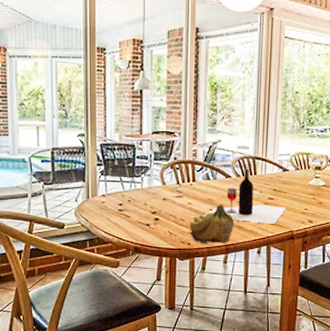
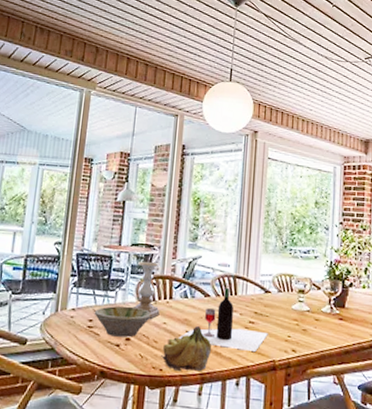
bowl: none [123,190,177,218] -> present [94,306,152,338]
candle holder: none [159,147,184,200] -> present [133,261,160,319]

